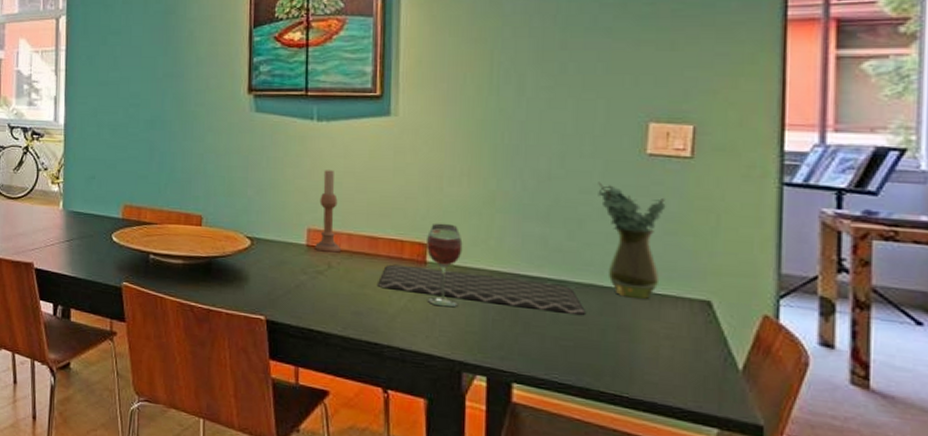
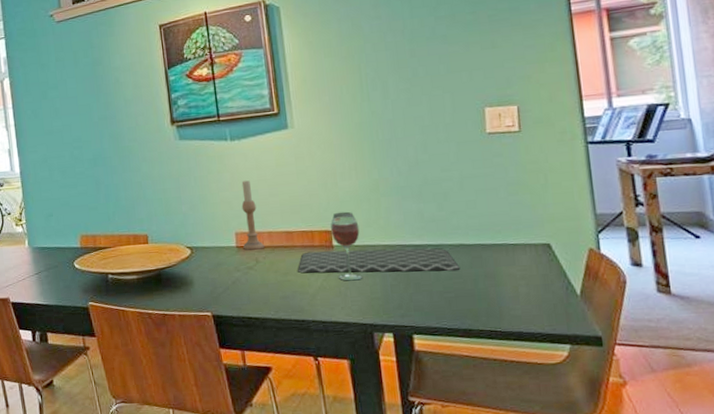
vase: present [598,182,666,300] -> none [454,160,510,251]

